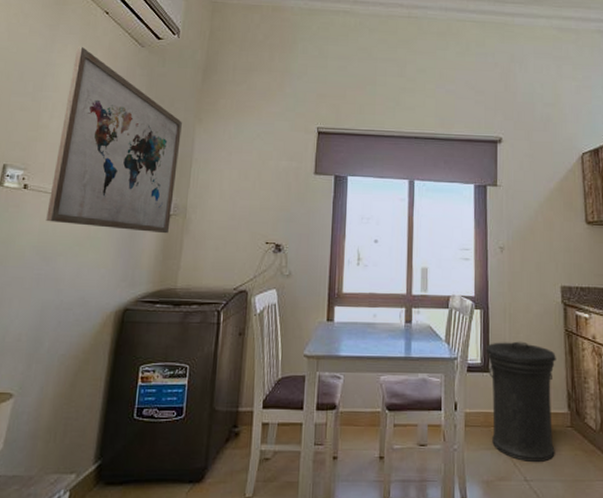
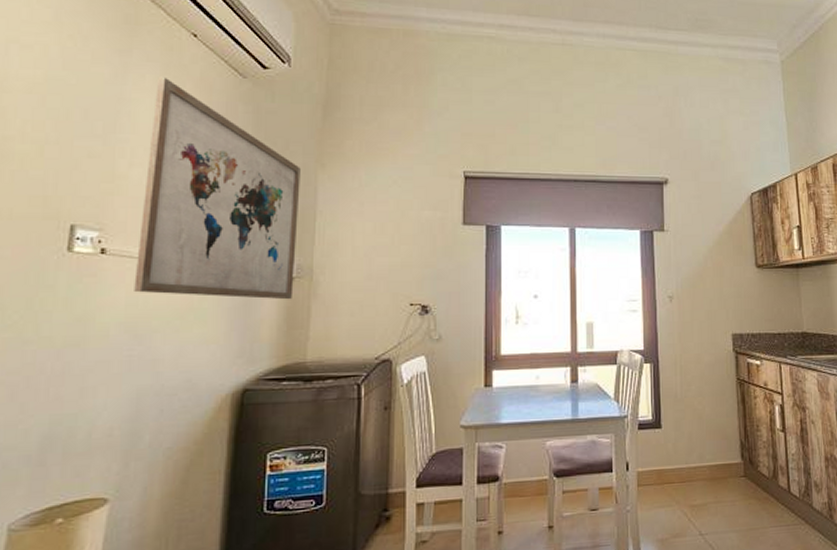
trash can: present [485,341,556,462] -> none [656,393,729,516]

